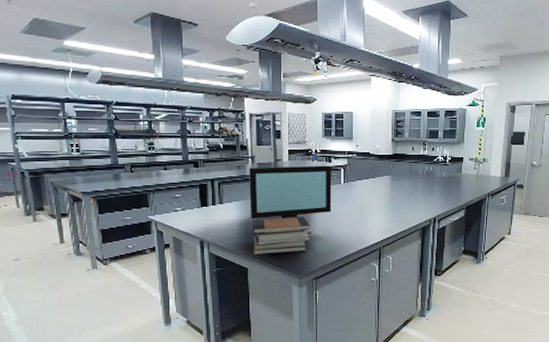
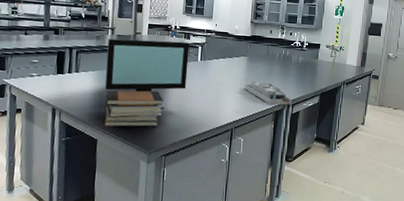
desk organizer: none [389,199,438,222] -> present [244,81,292,105]

